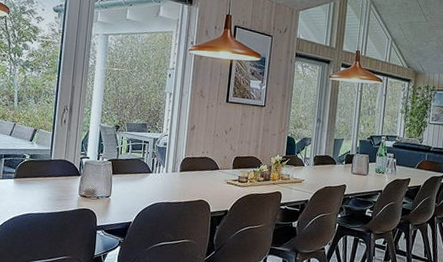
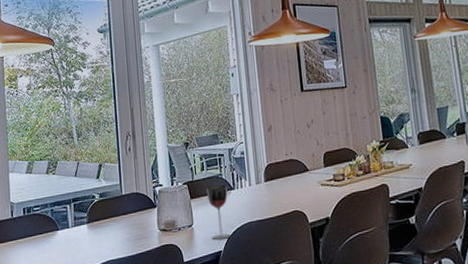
wineglass: none [124,166,147,213] -> present [207,185,231,240]

